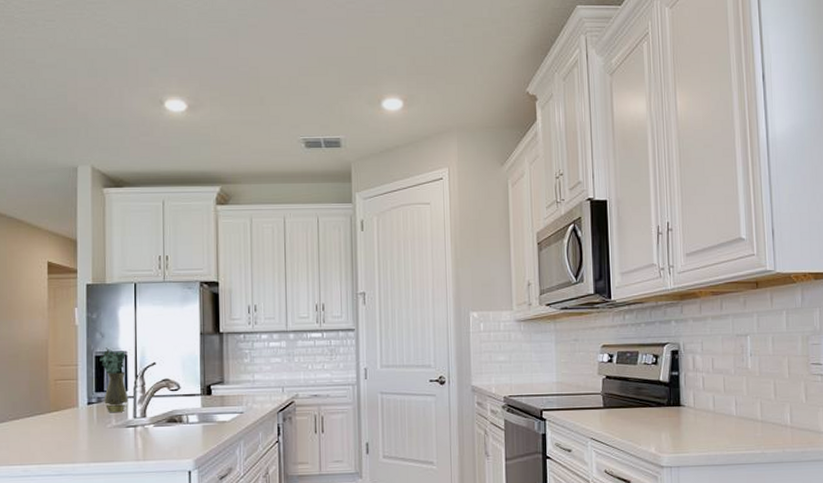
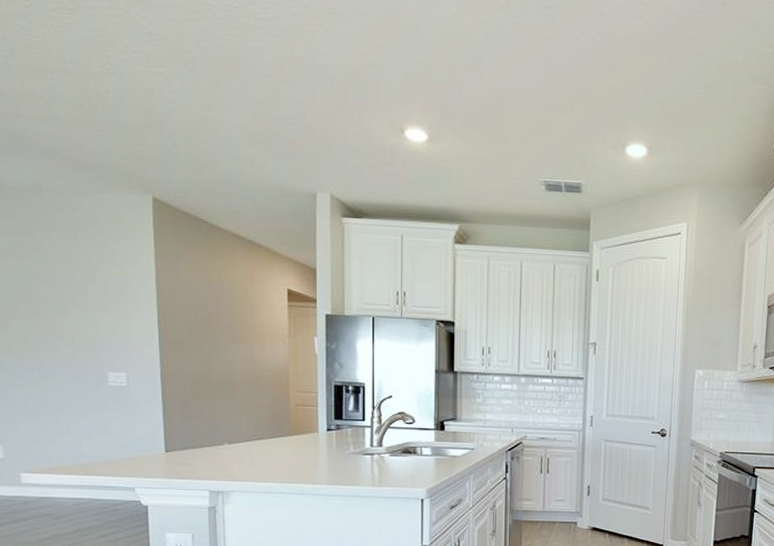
vase: present [99,347,129,412] -> none [338,378,366,440]

